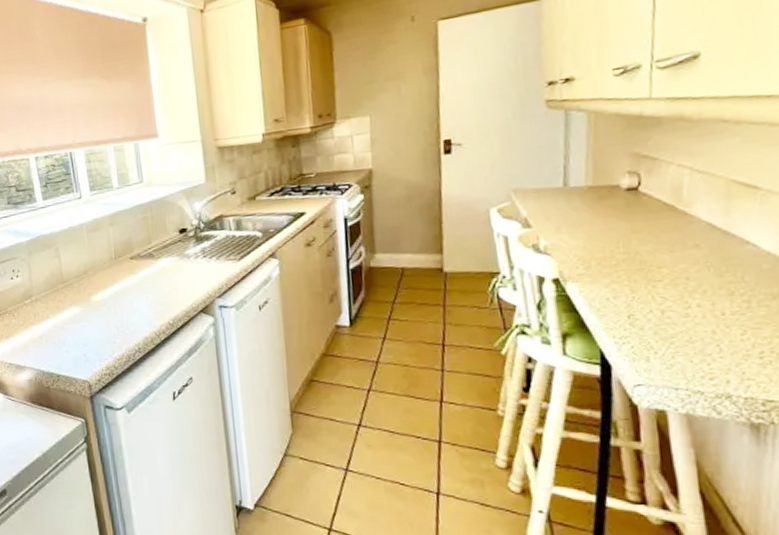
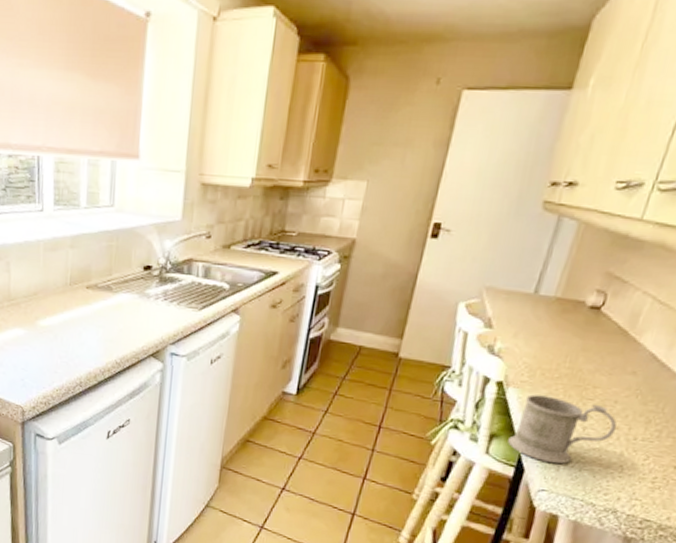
mug: none [583,284,699,355] -> present [508,394,617,464]

